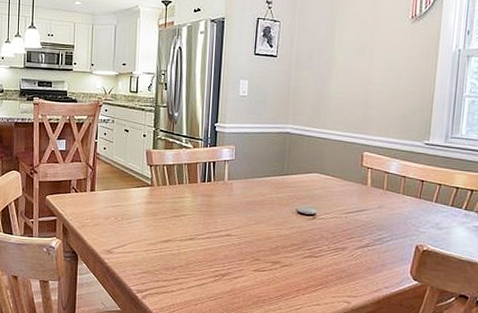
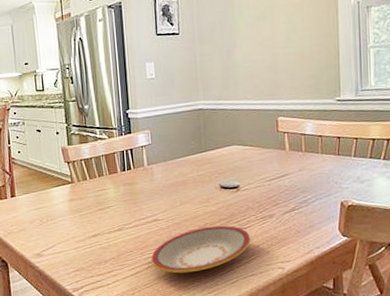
plate: none [219,249,320,293] -> present [151,225,251,274]

